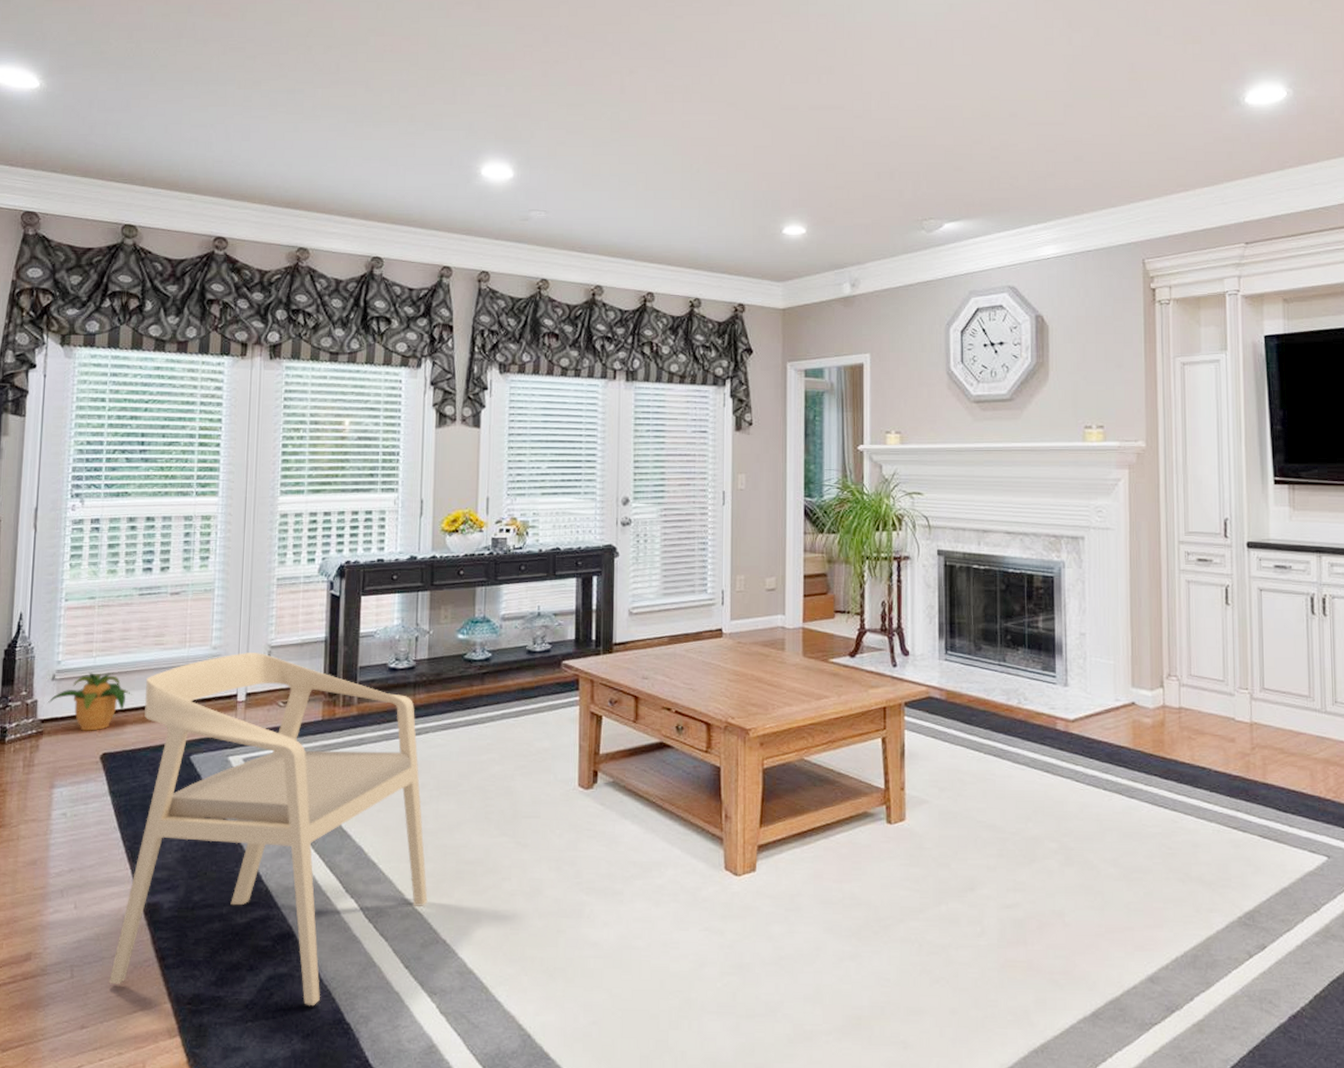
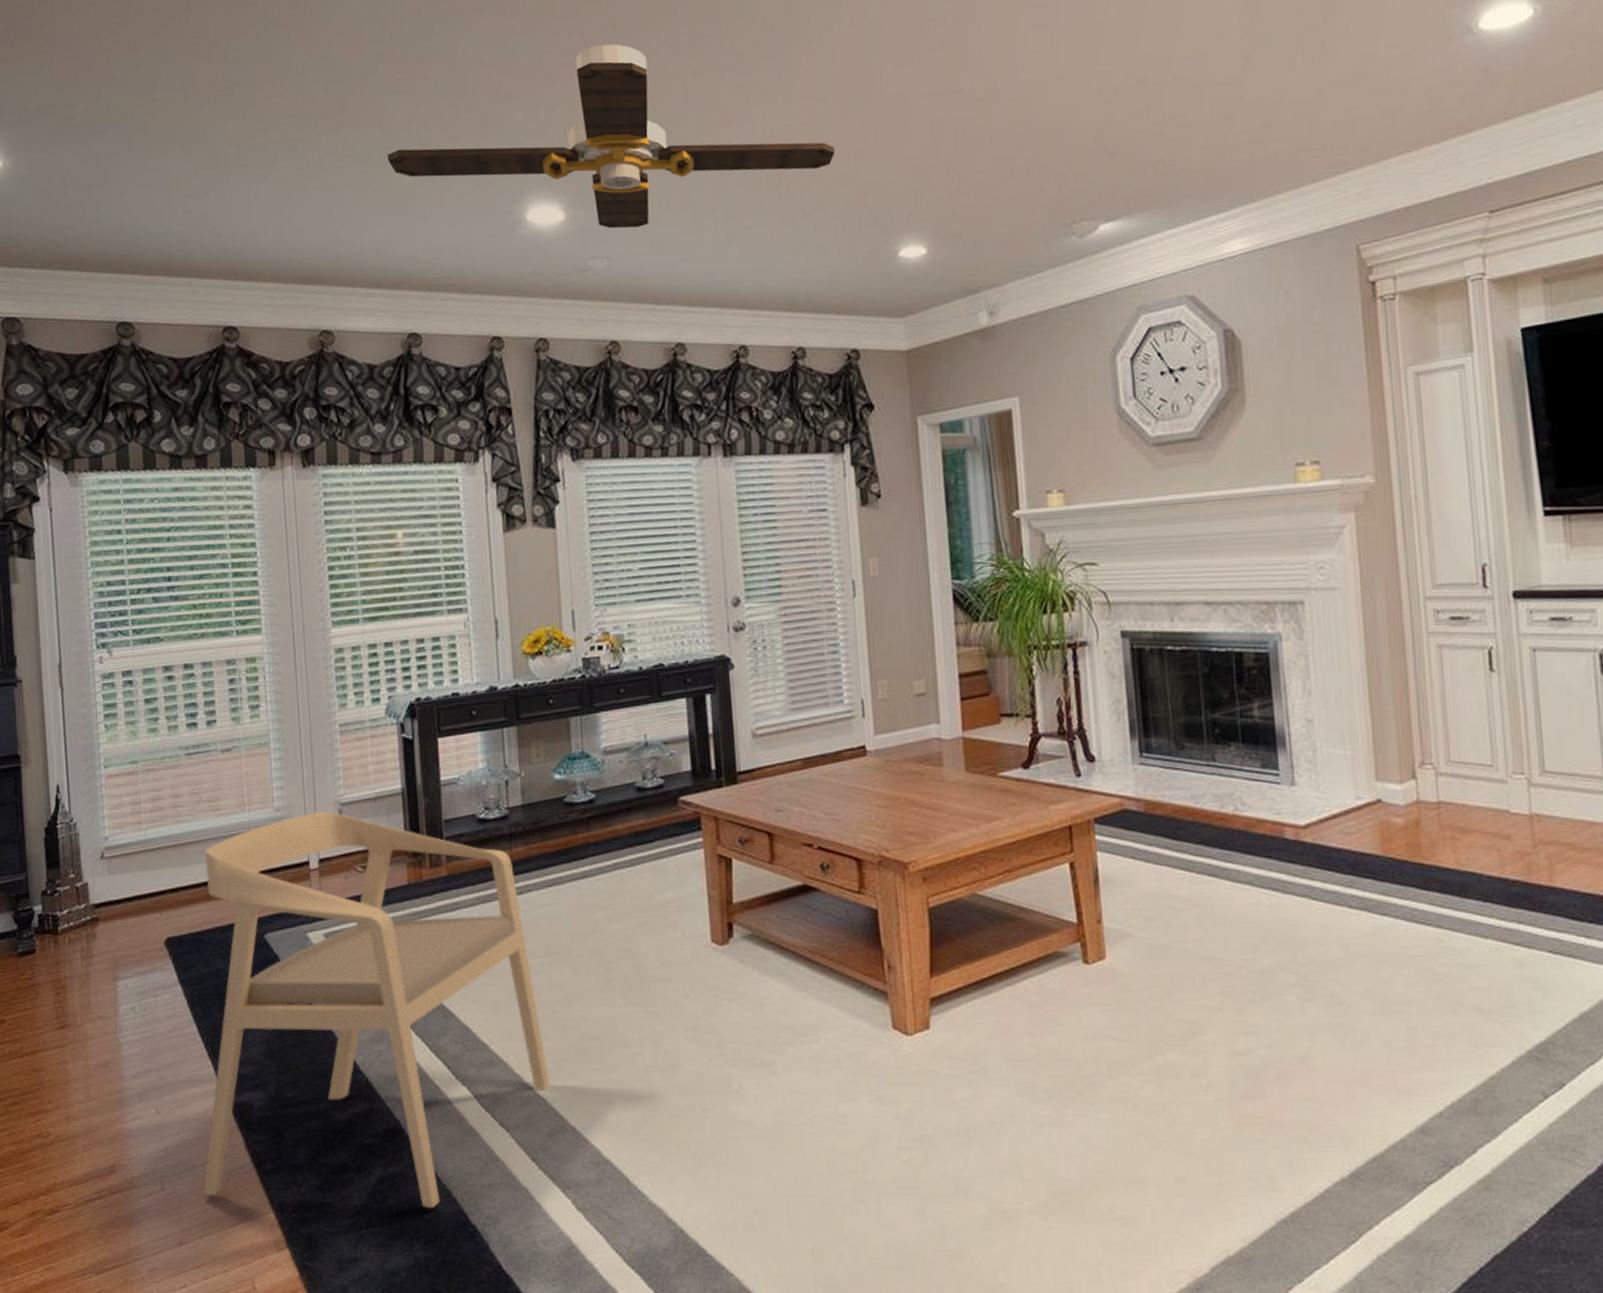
potted plant: present [47,672,132,731] -> none [99,845,192,914]
ceiling fan: none [370,41,739,189] -> present [388,44,836,229]

